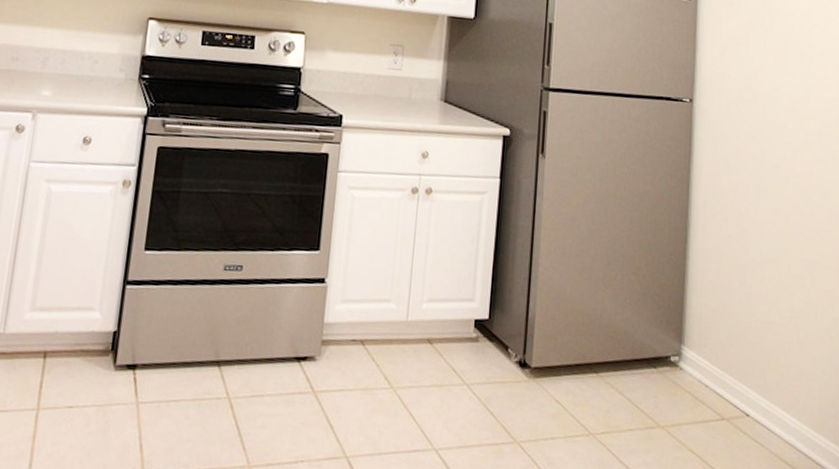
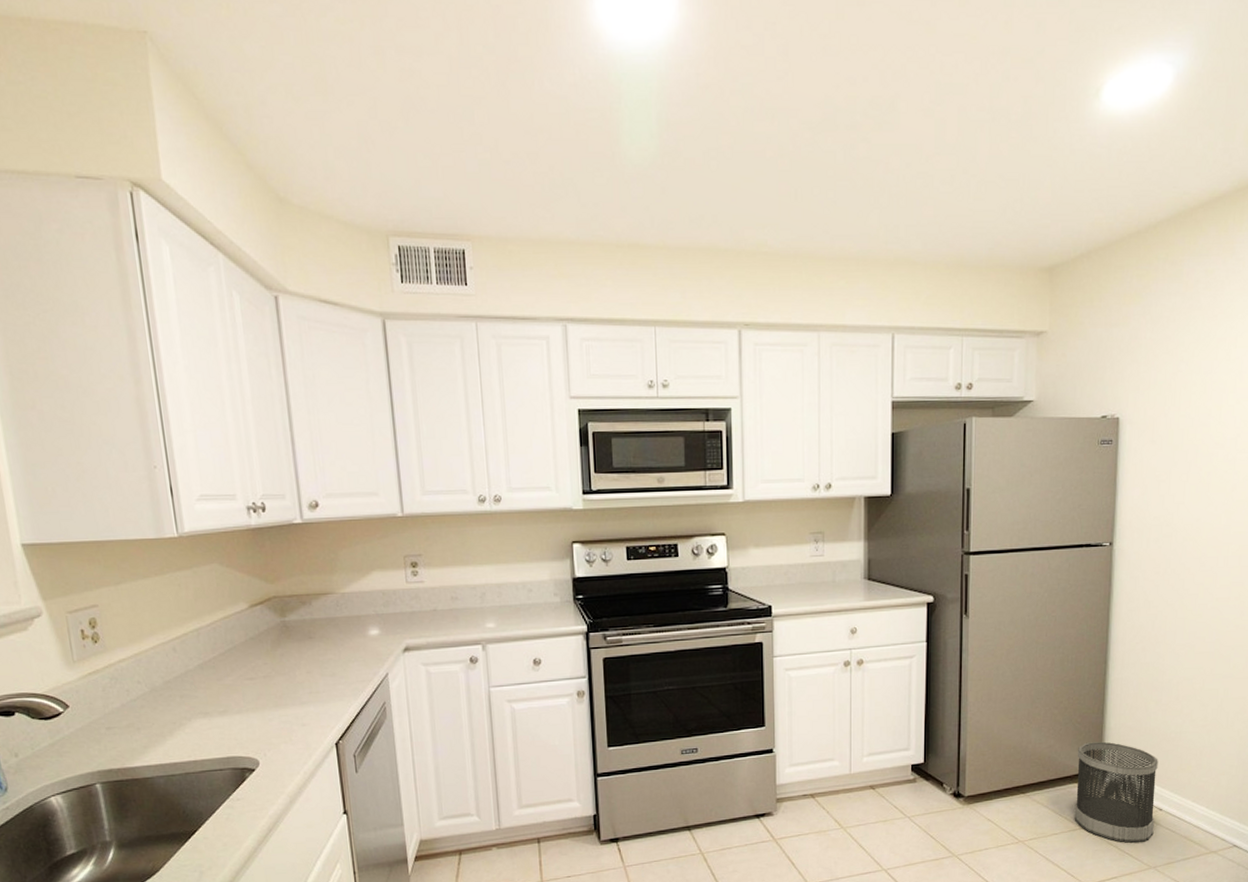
wastebasket: none [651,320,744,454] -> present [1074,741,1158,843]

